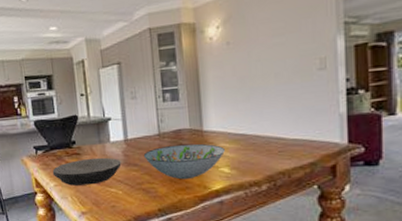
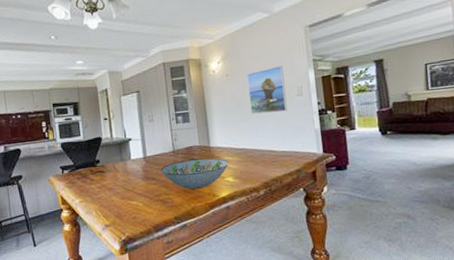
plate: present [52,157,122,186] -> none [77,173,141,201]
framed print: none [253,31,304,93] -> present [247,66,288,114]

